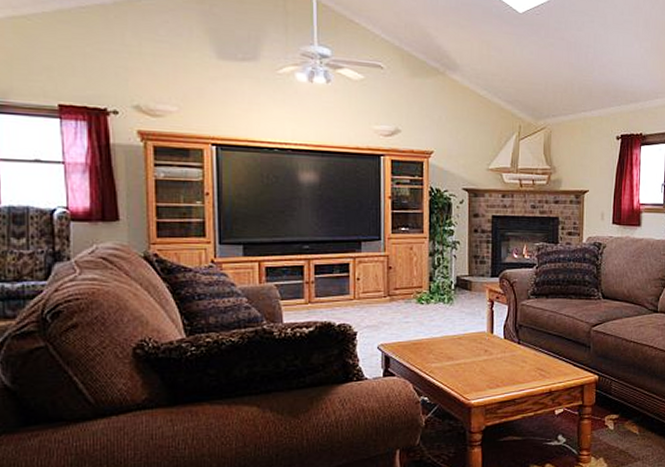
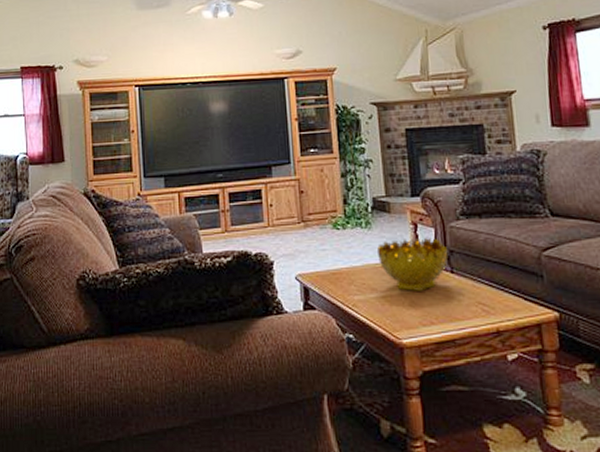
decorative bowl: none [455,313,518,359] -> present [376,237,449,291]

